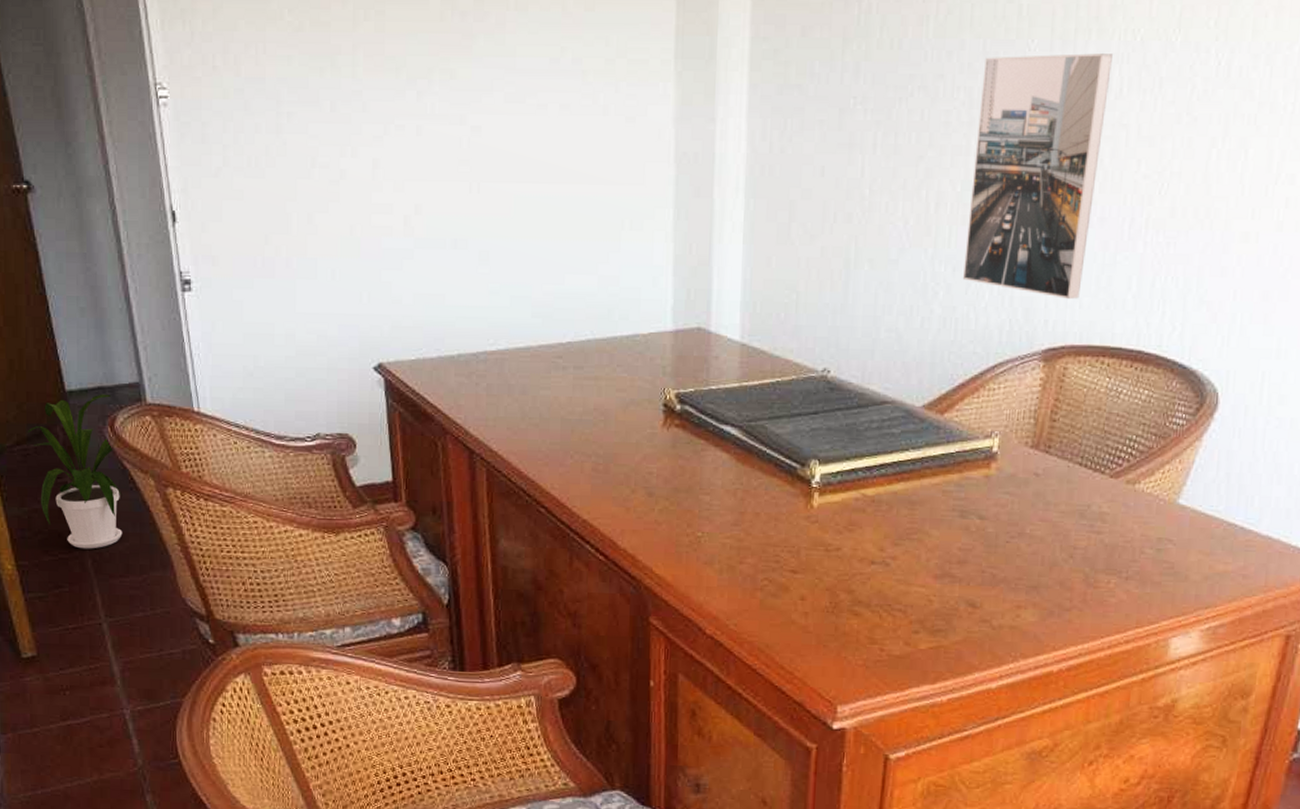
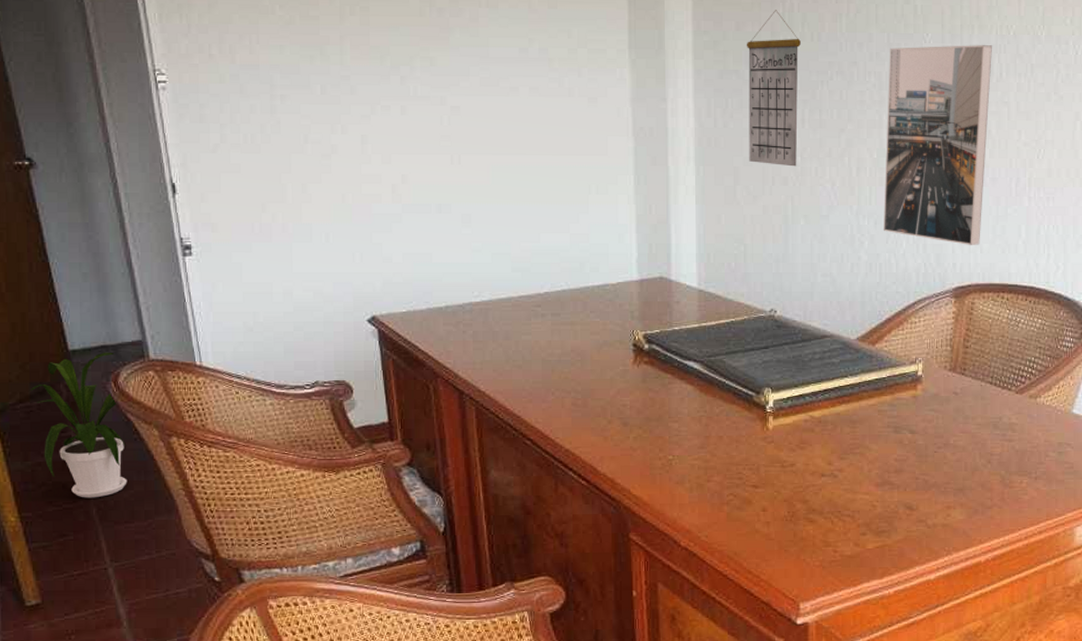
calendar: none [808,11,878,201] -> present [746,10,801,167]

